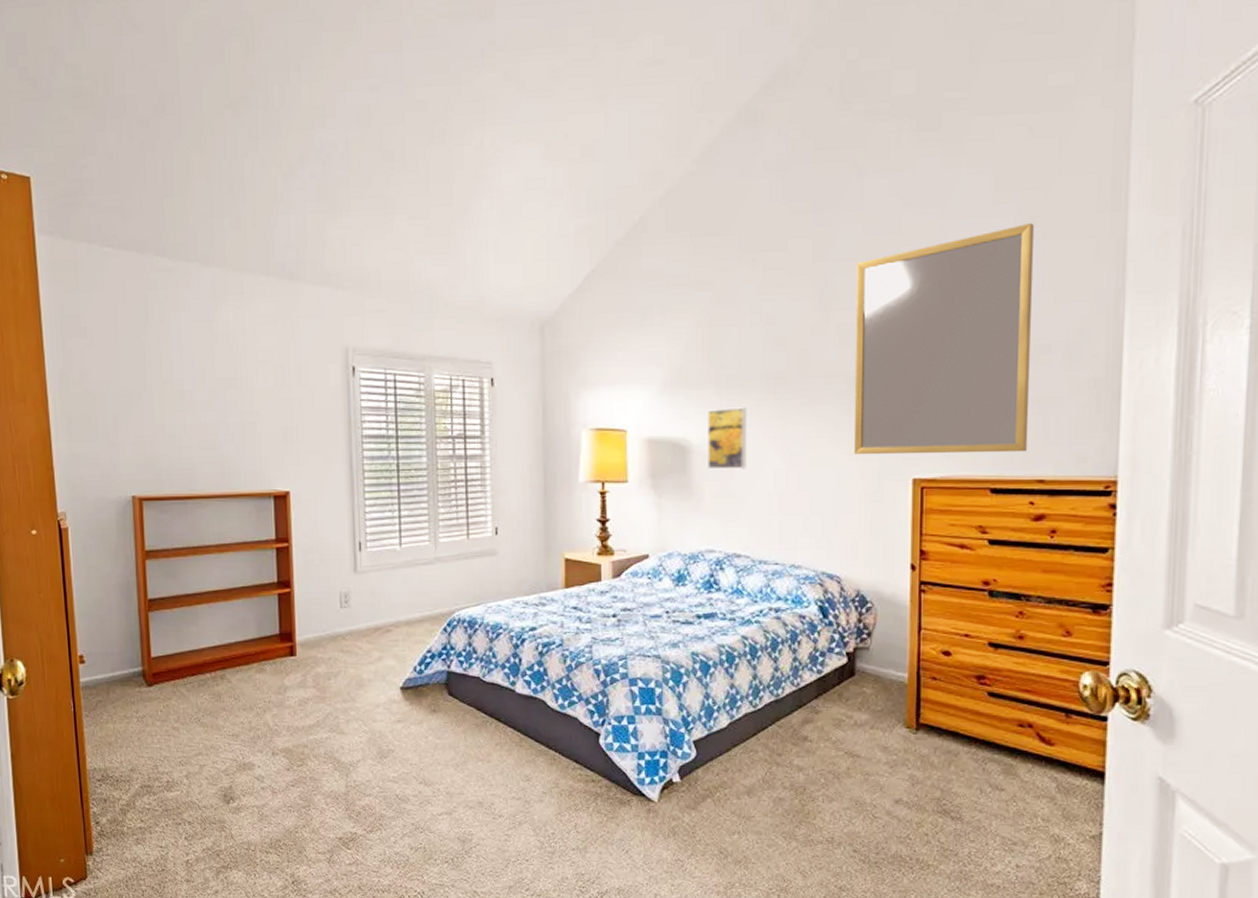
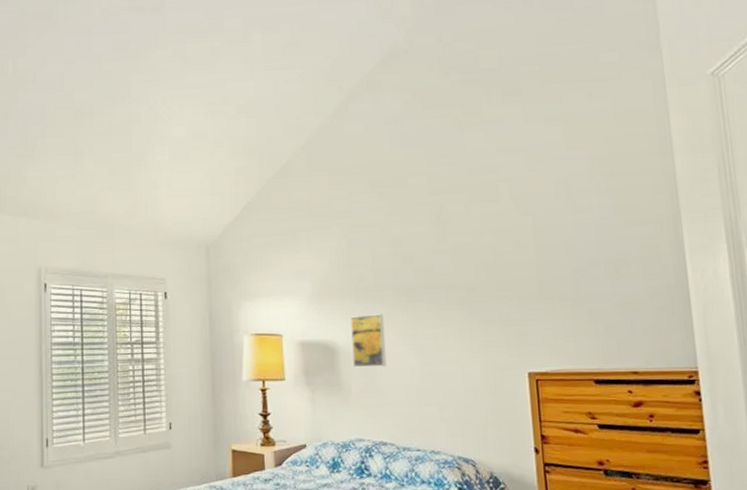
home mirror: present [853,222,1035,455] -> none [464,163,621,353]

